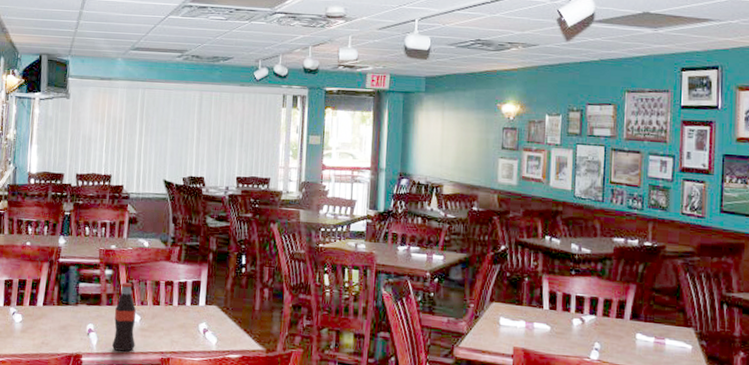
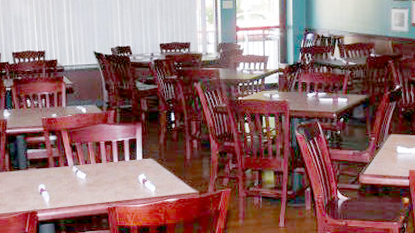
bottle: present [111,283,136,352] -> none [62,146,84,205]

